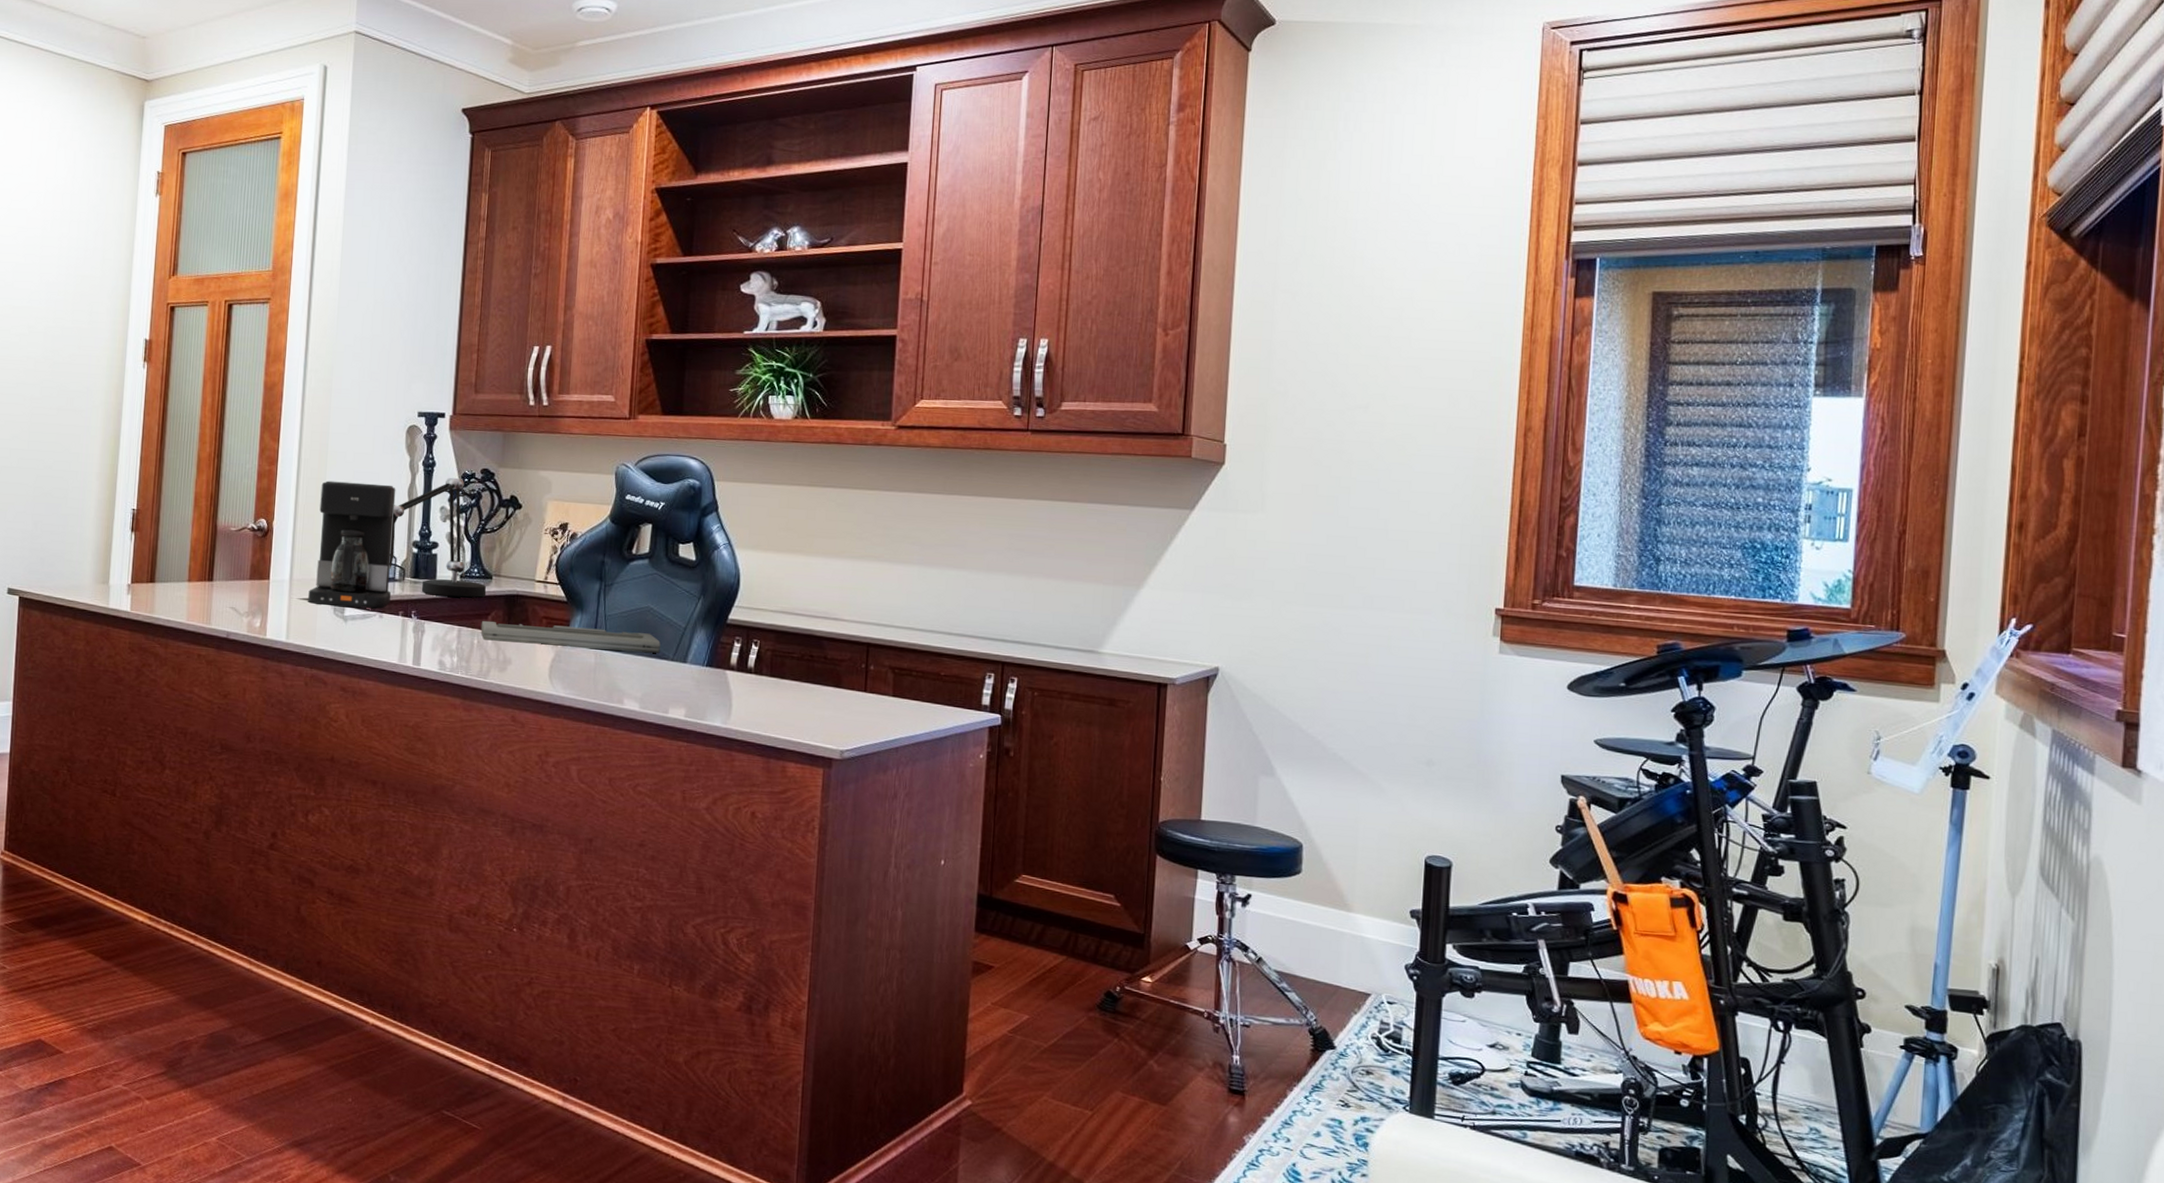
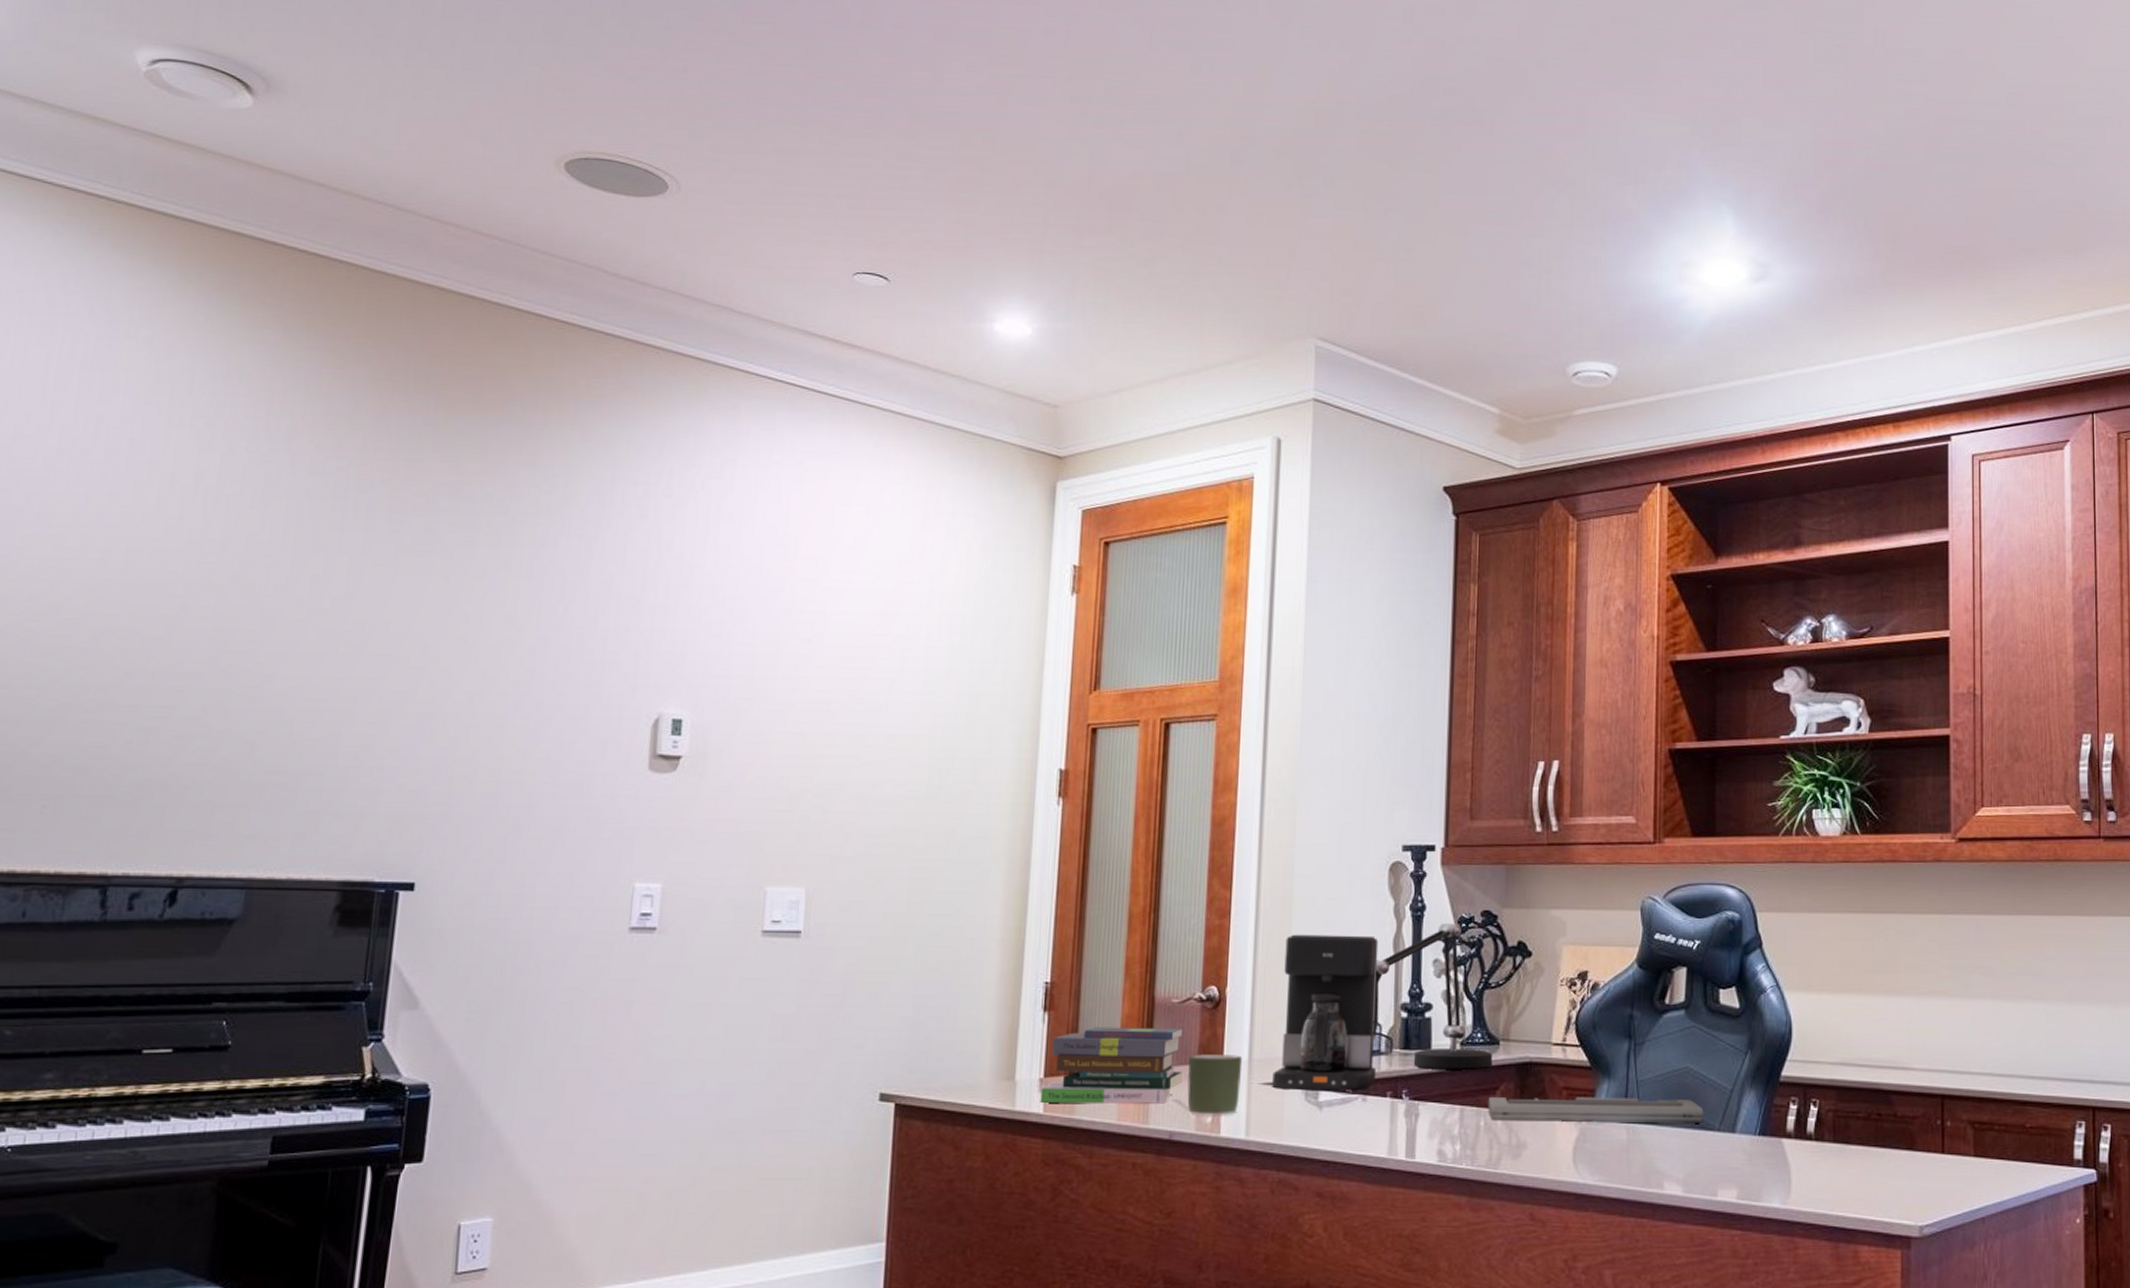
books: none [128,546,239,610] -> present [1040,1027,1183,1104]
mug: none [241,572,285,623] -> present [1187,1054,1243,1116]

